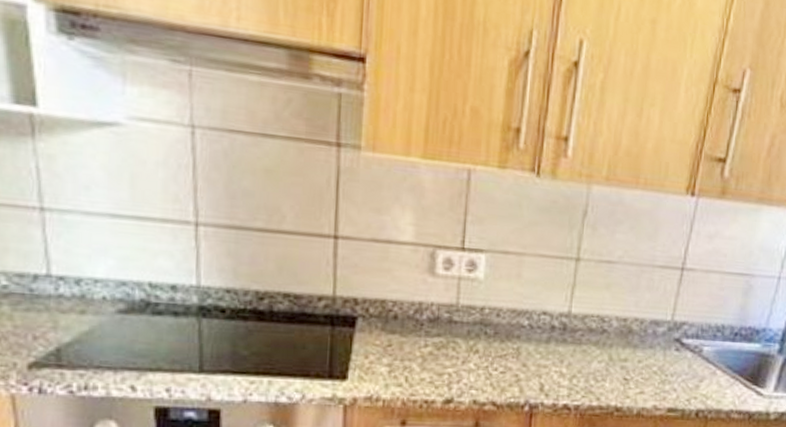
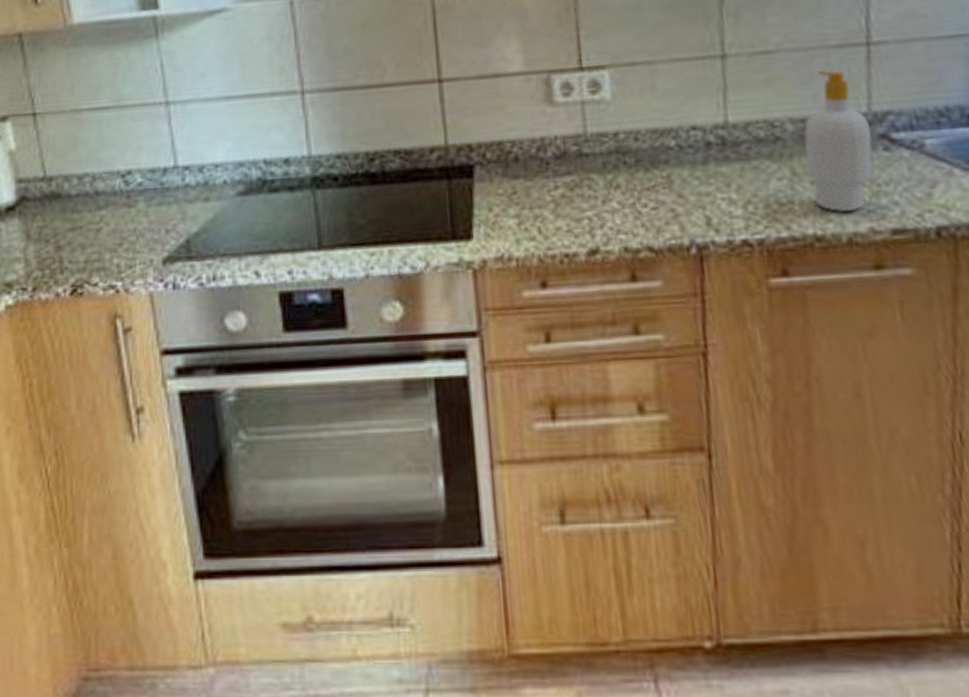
soap bottle: none [619,284,670,392] -> present [804,70,873,212]

